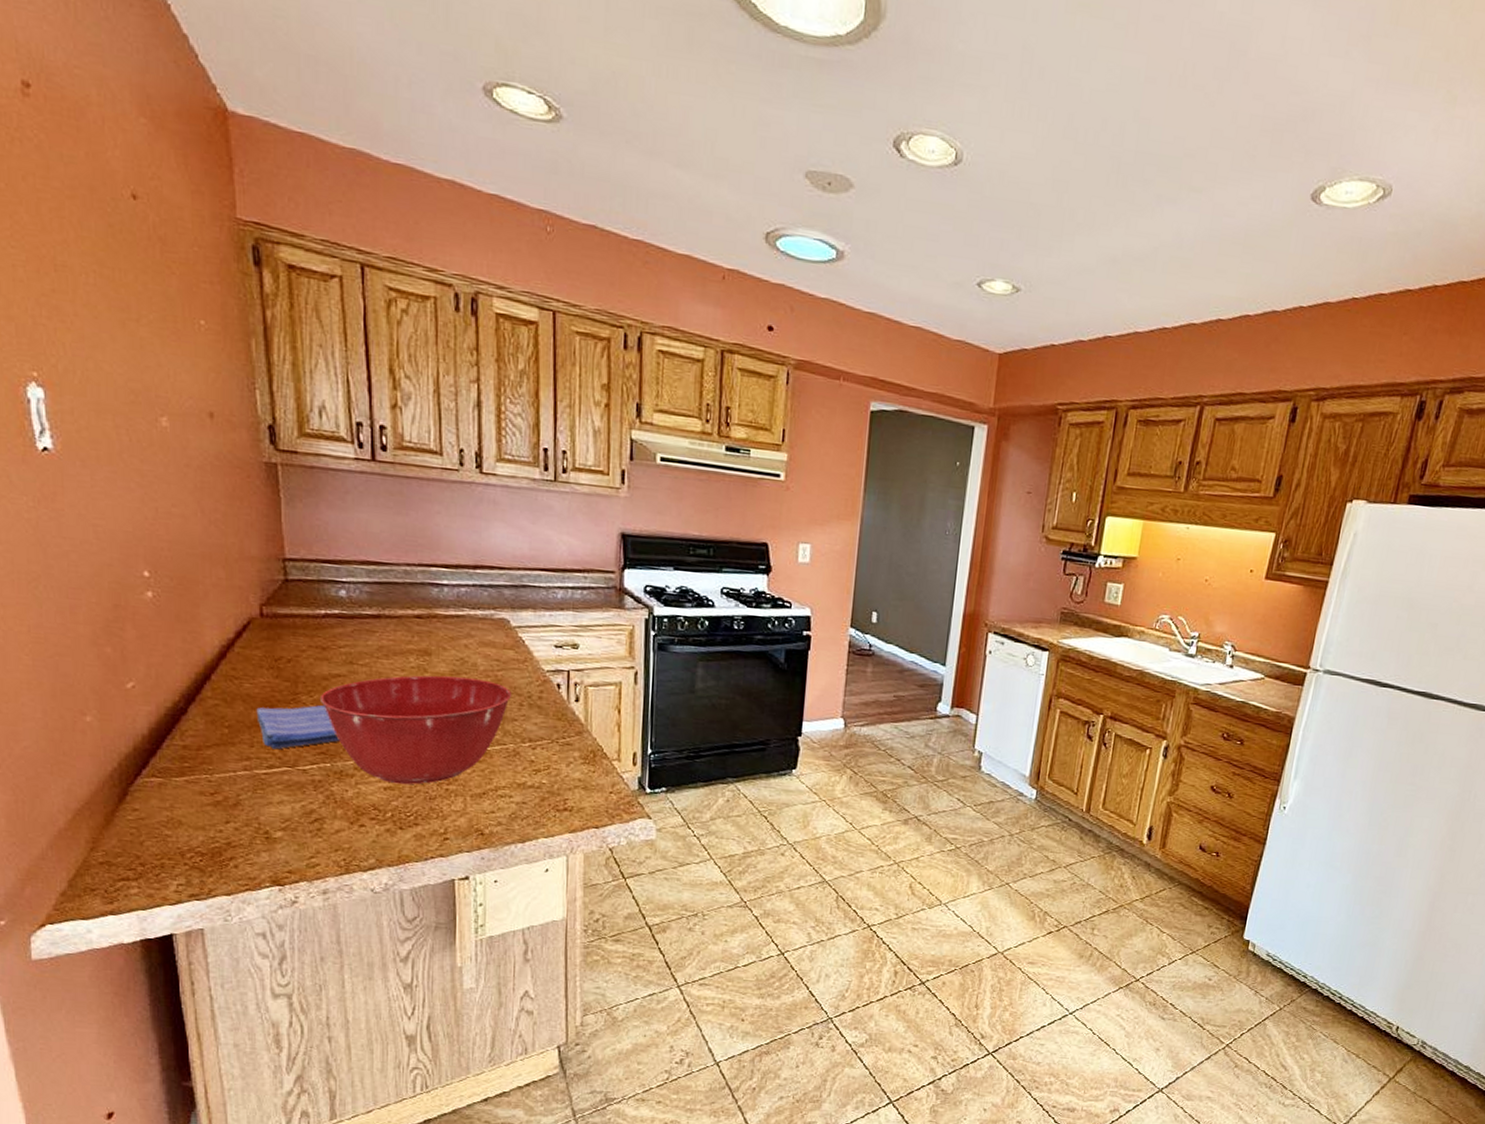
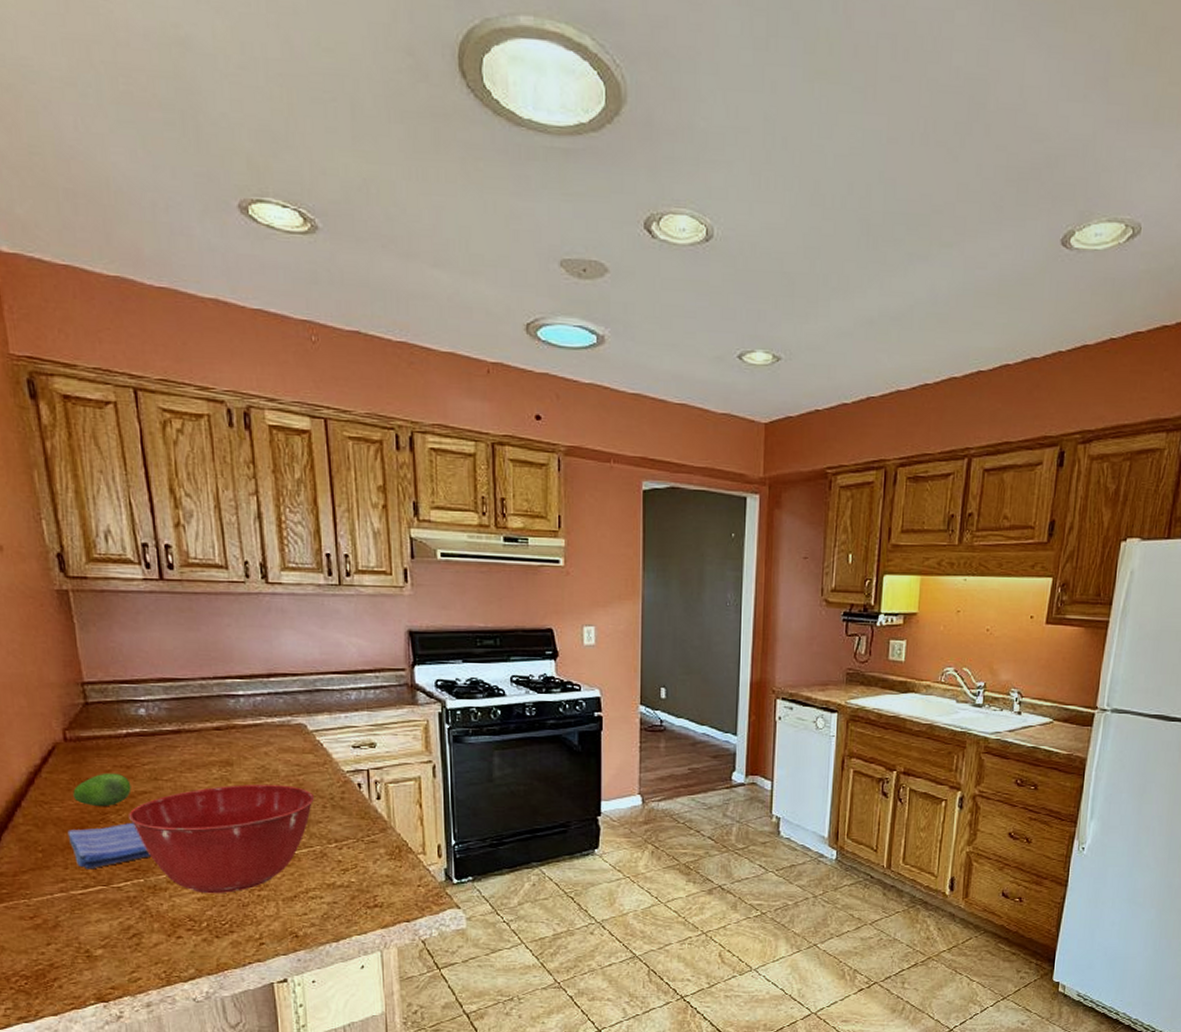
fruit: none [265,652,325,687] -> present [73,772,132,807]

